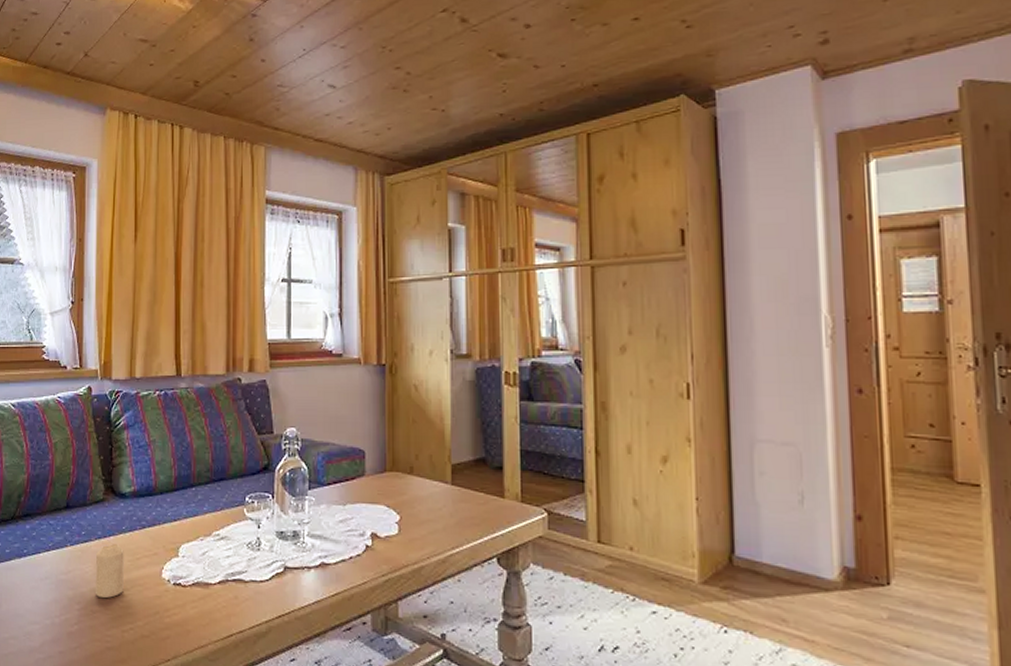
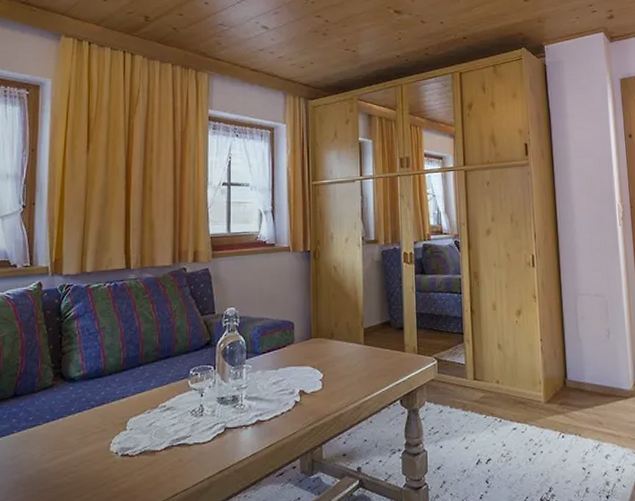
candle: present [96,543,124,599] -> none [43,424,72,478]

